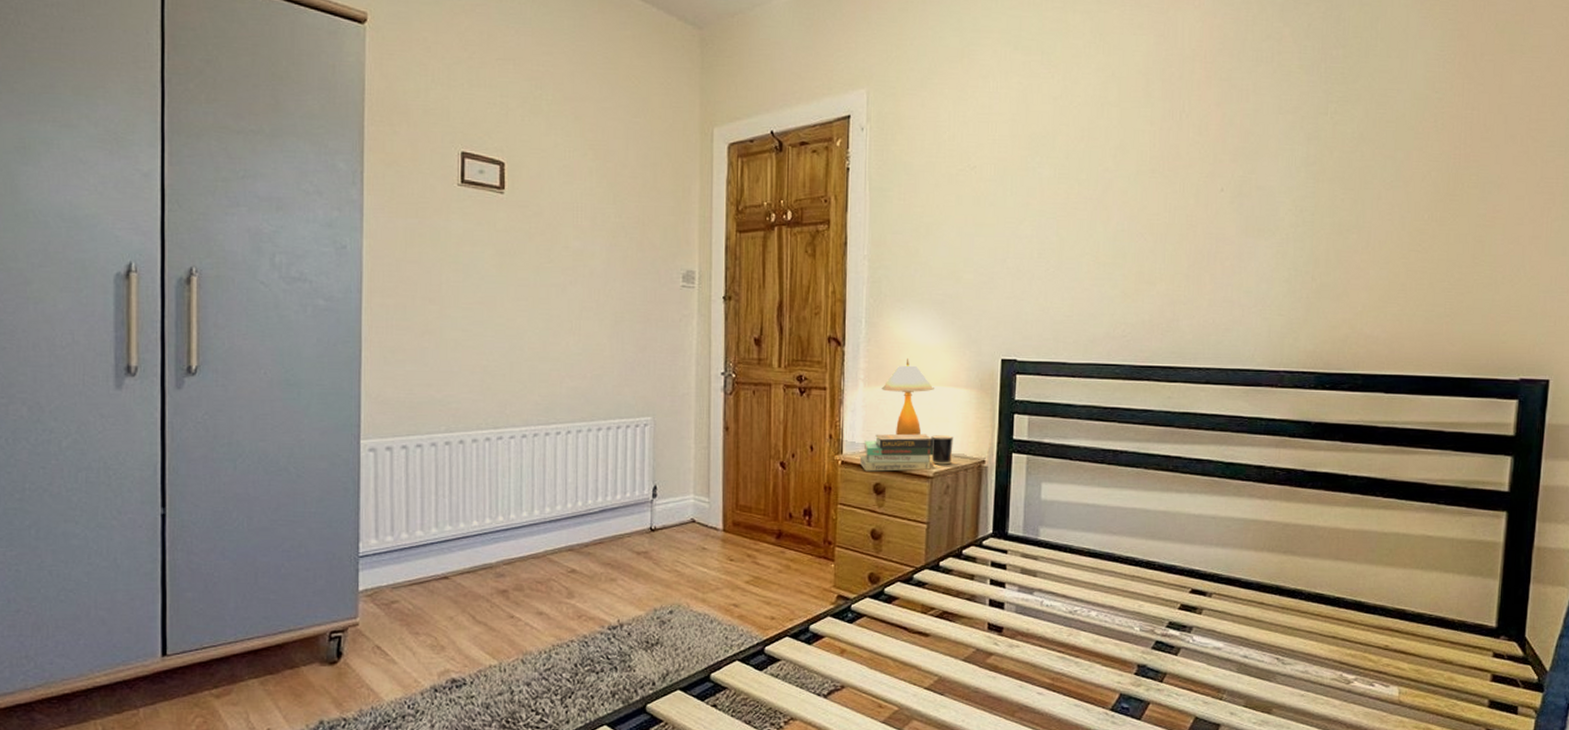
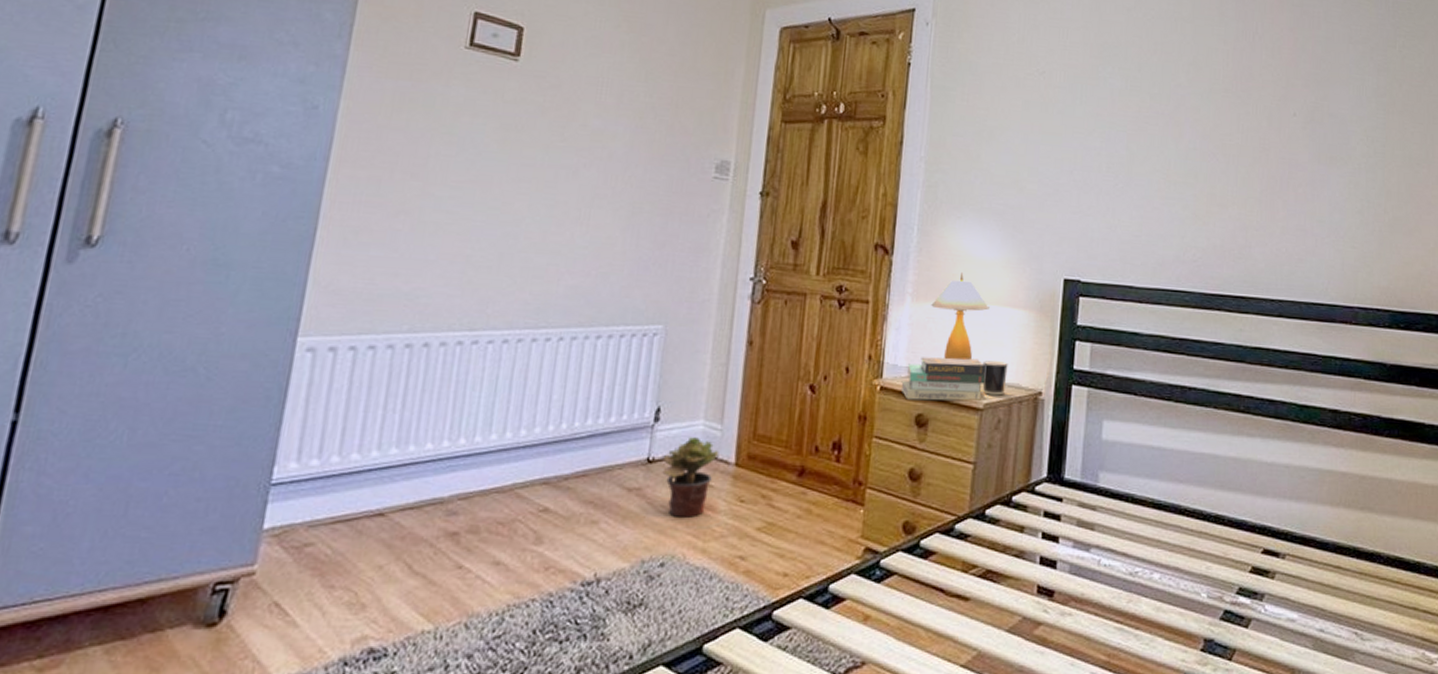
potted plant: none [664,509,709,574] -> present [662,437,719,518]

